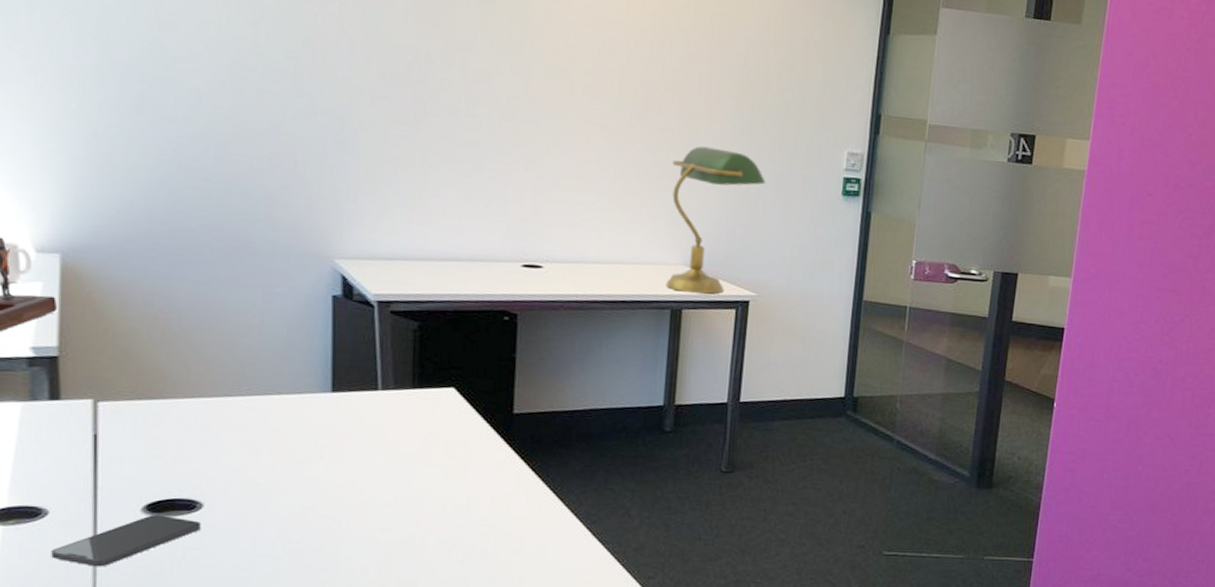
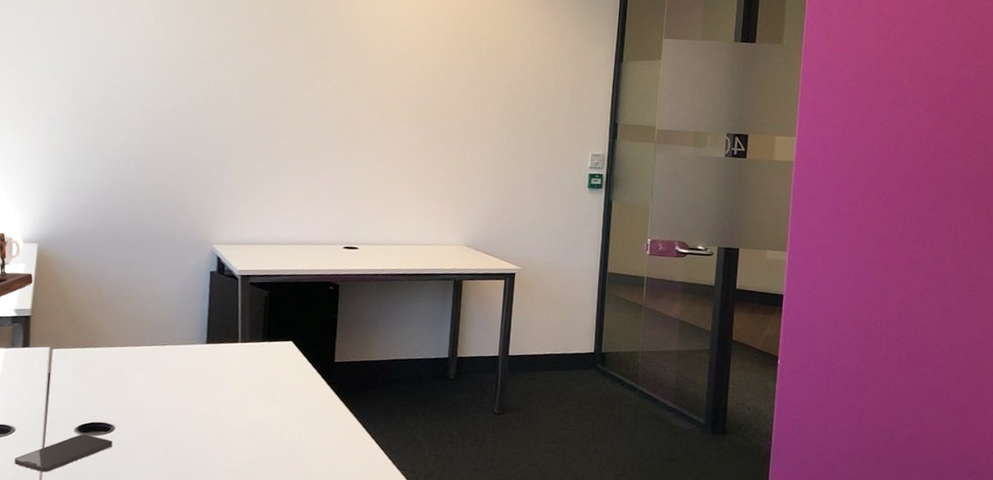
desk lamp: present [665,146,767,294] -> none [450,153,528,268]

